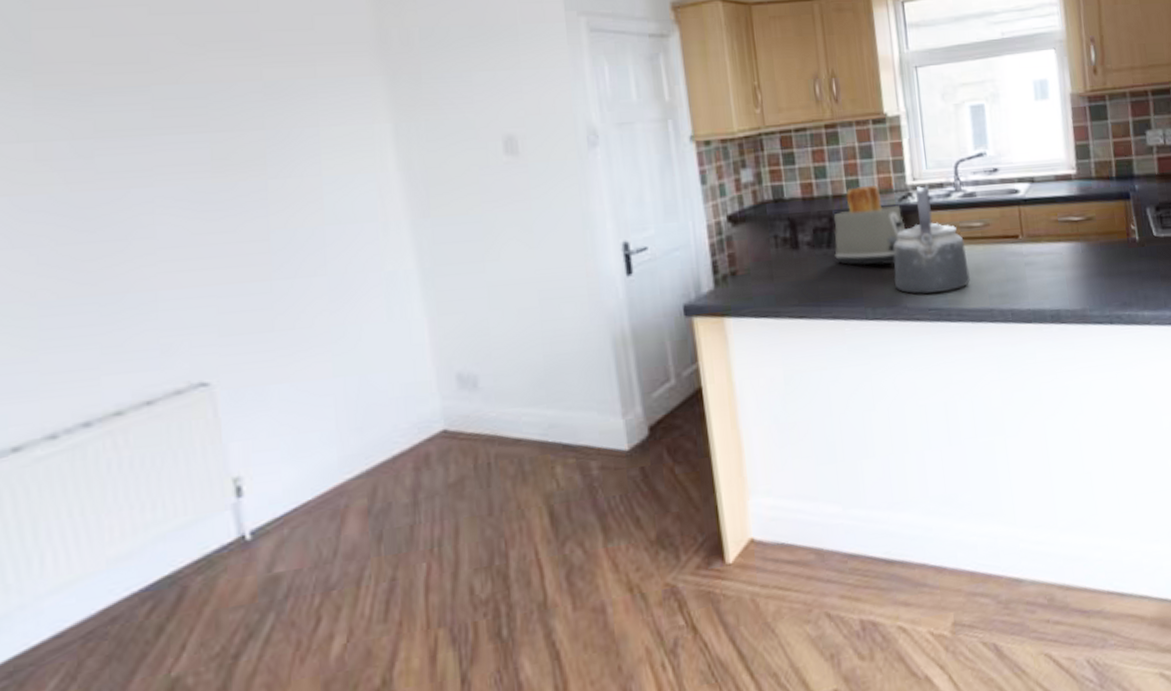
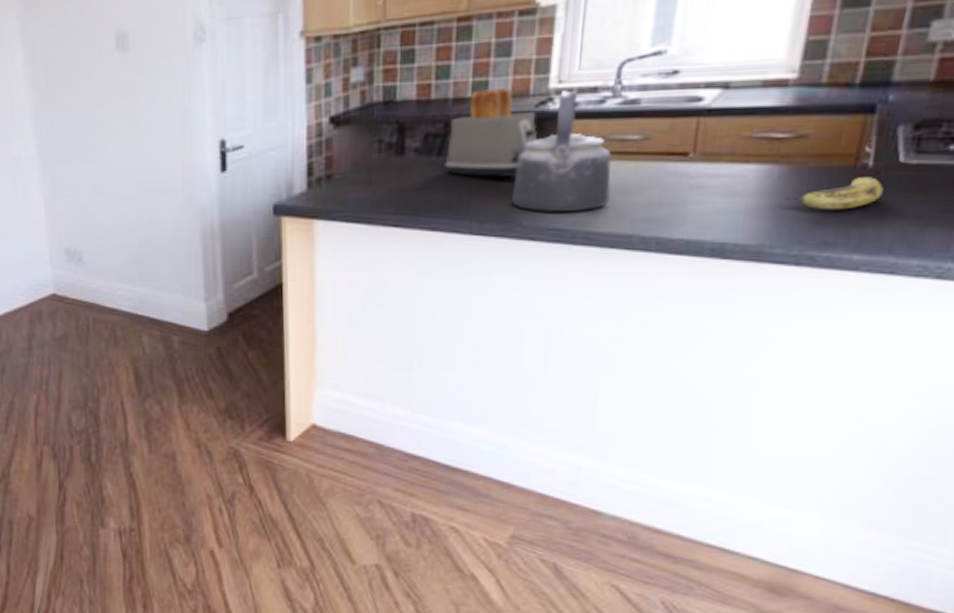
fruit: none [1088,248,1150,277] -> present [782,177,884,211]

